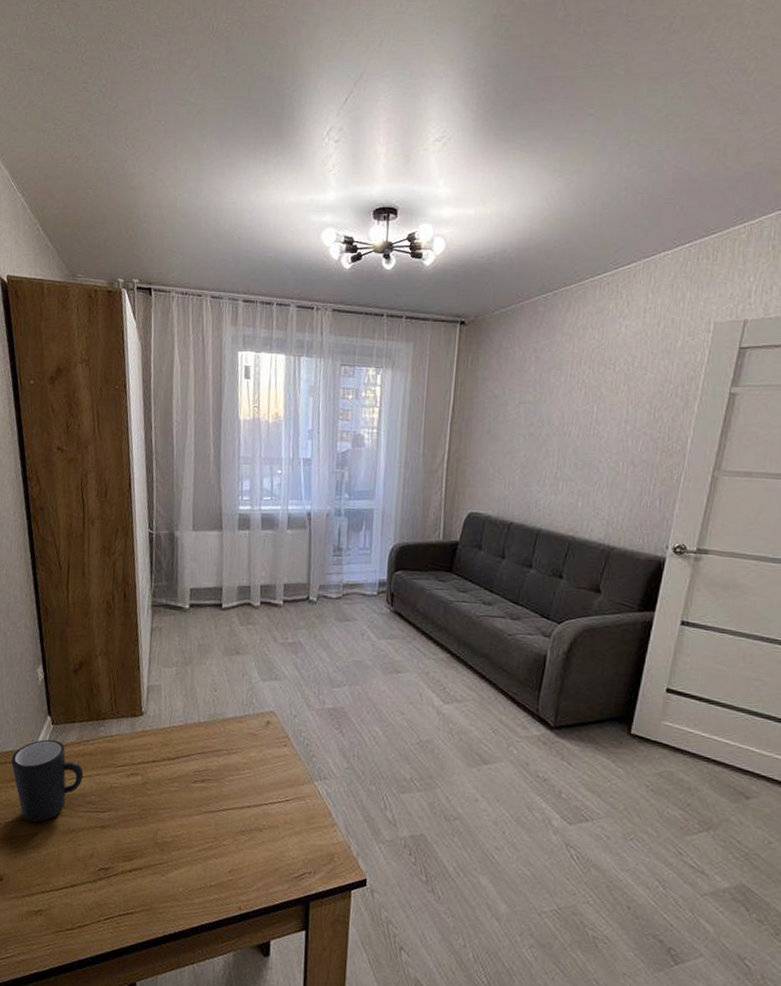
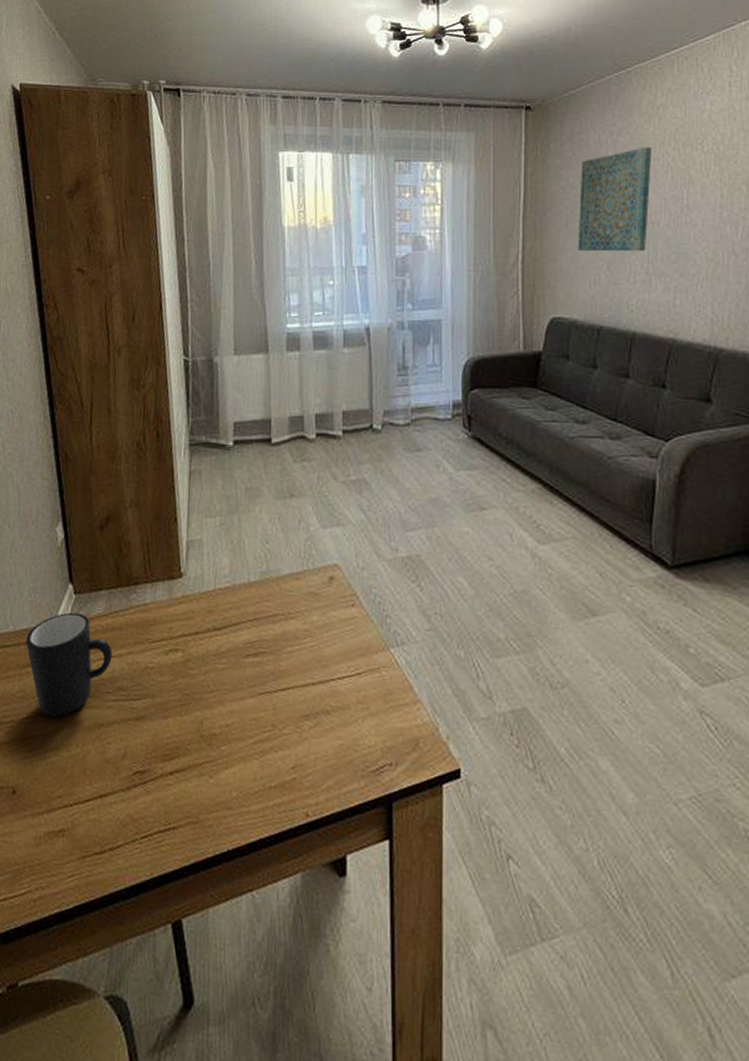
wall art: none [497,364,570,459] -> present [578,146,653,252]

